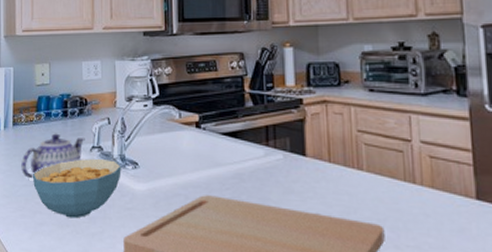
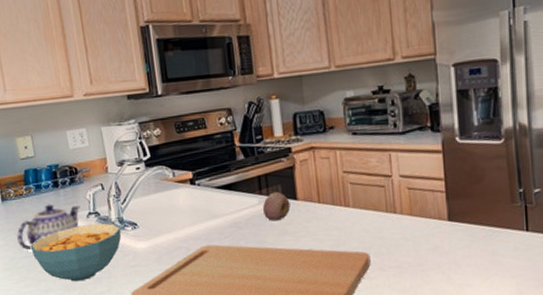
fruit: none [269,144,298,177] -> present [263,191,291,221]

